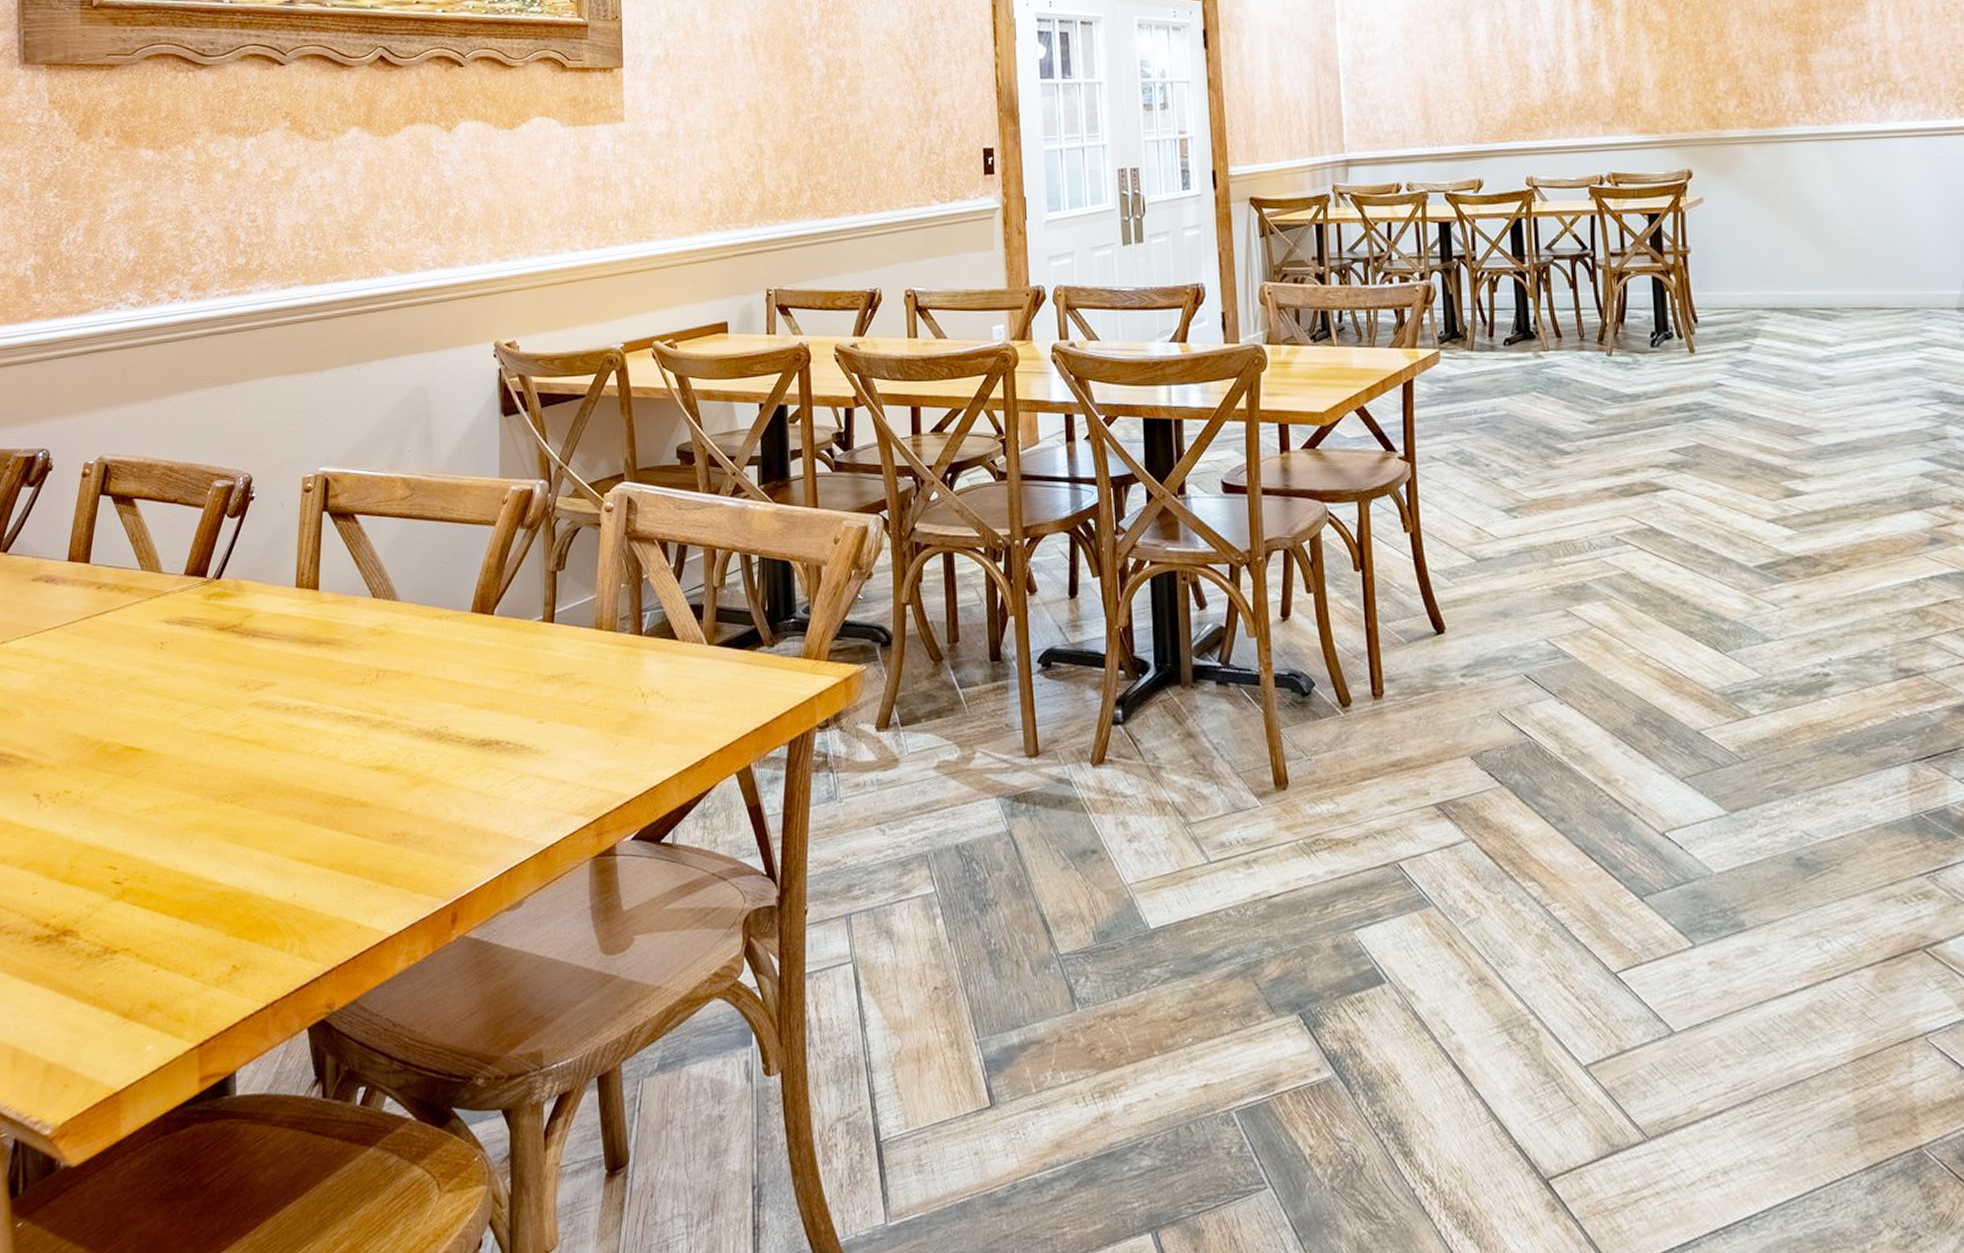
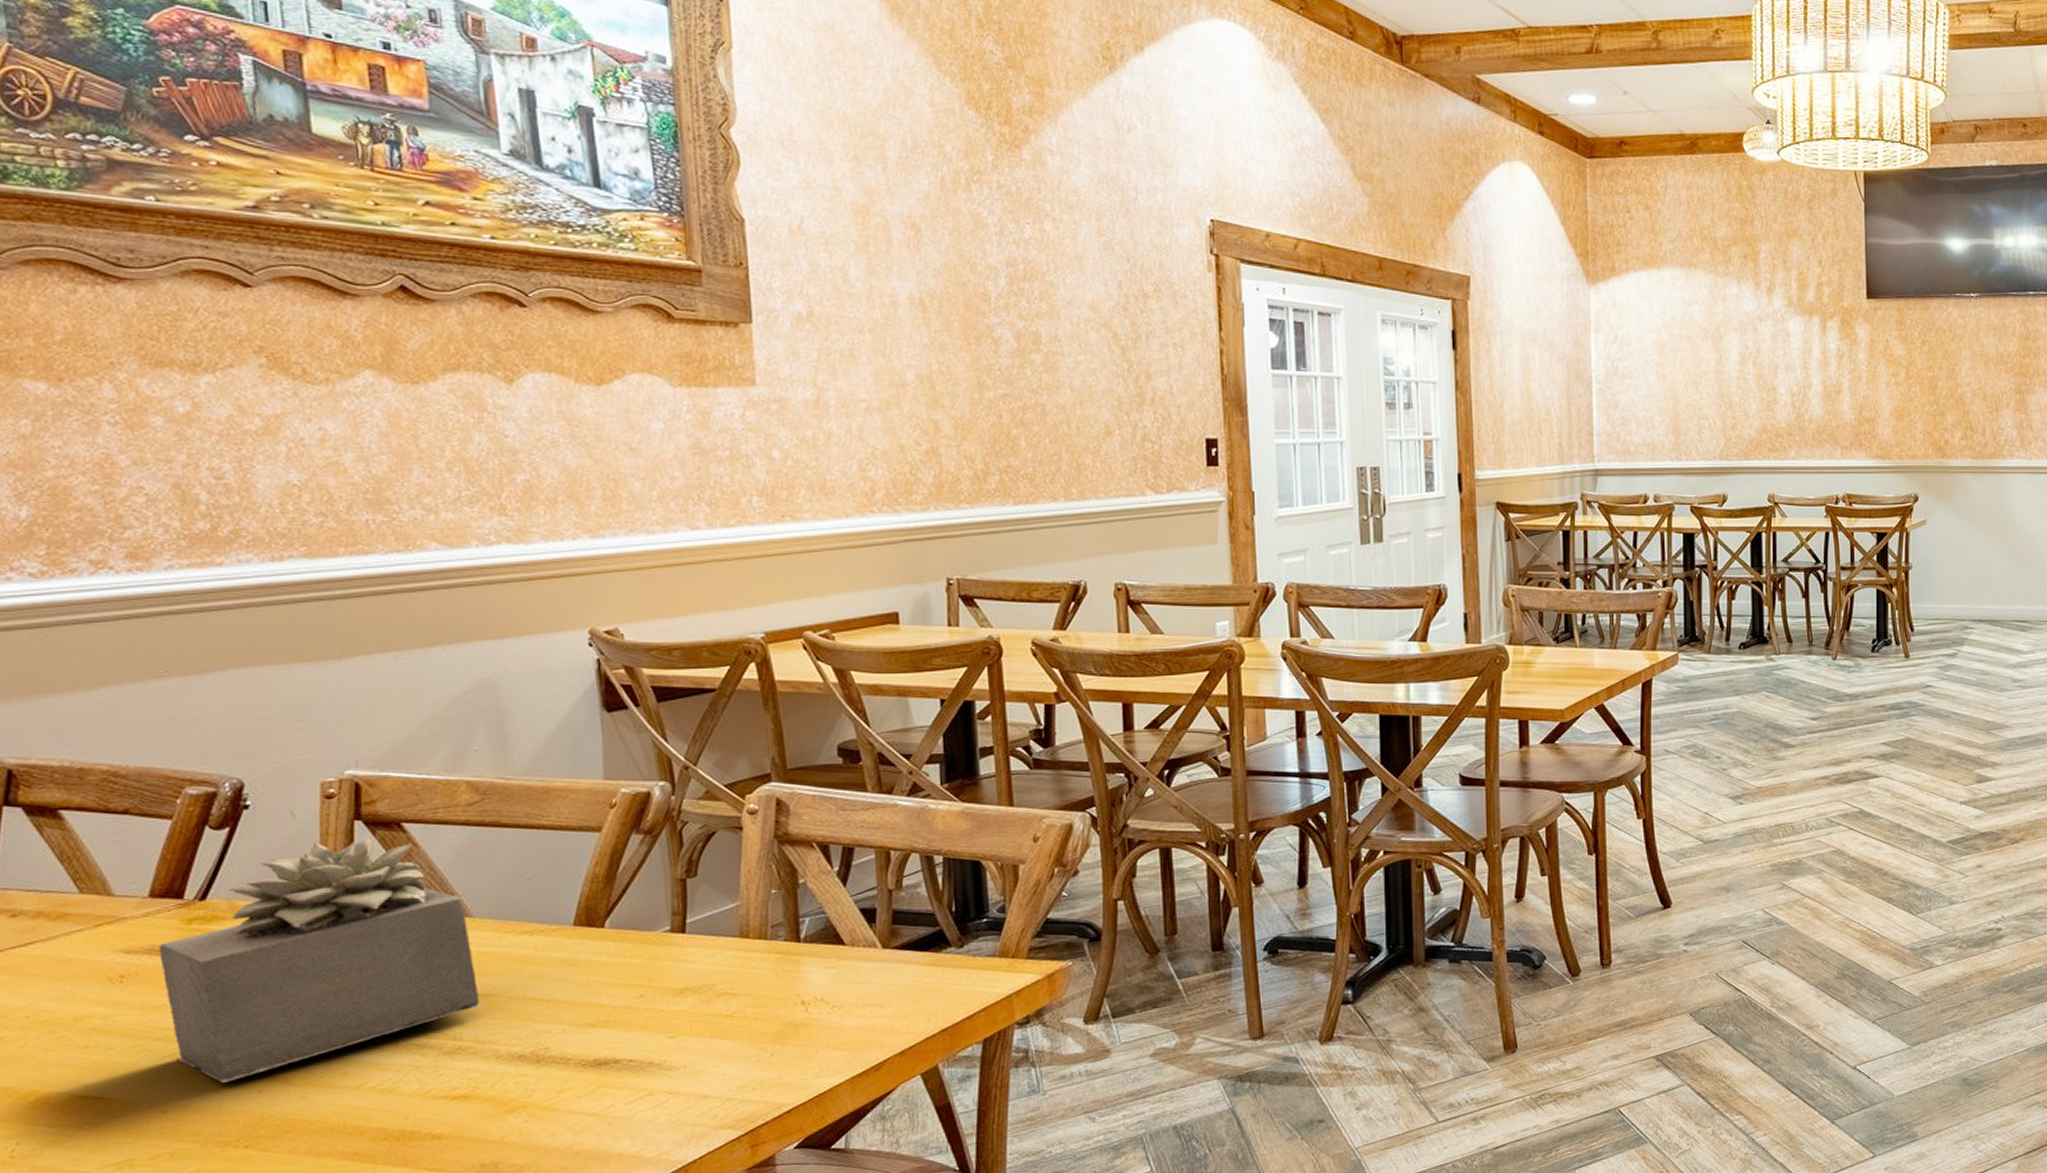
succulent plant: none [187,526,404,742] -> present [158,837,484,1083]

